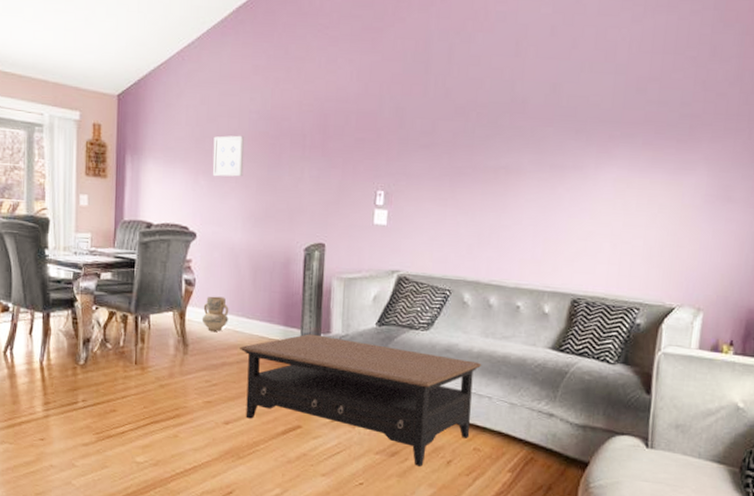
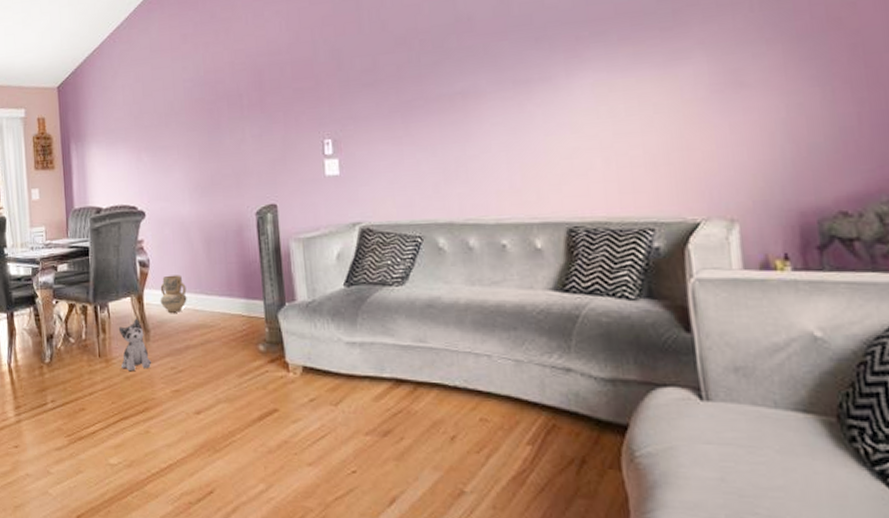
plush toy: none [156,332,188,380] -> present [118,318,152,371]
wall art: present [212,135,245,177] -> none [151,105,185,152]
coffee table: present [240,334,482,467] -> none [202,304,473,446]

